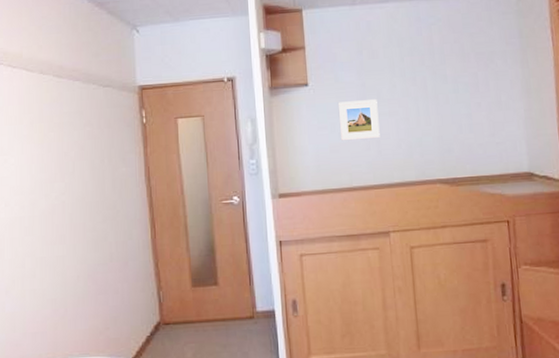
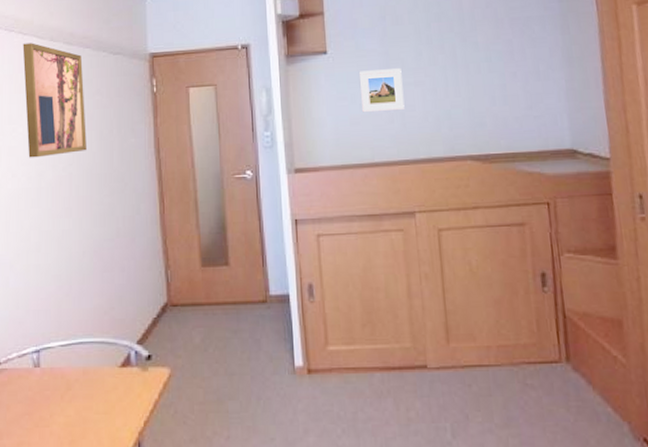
wall art: none [12,75,79,188] -> present [22,43,87,158]

